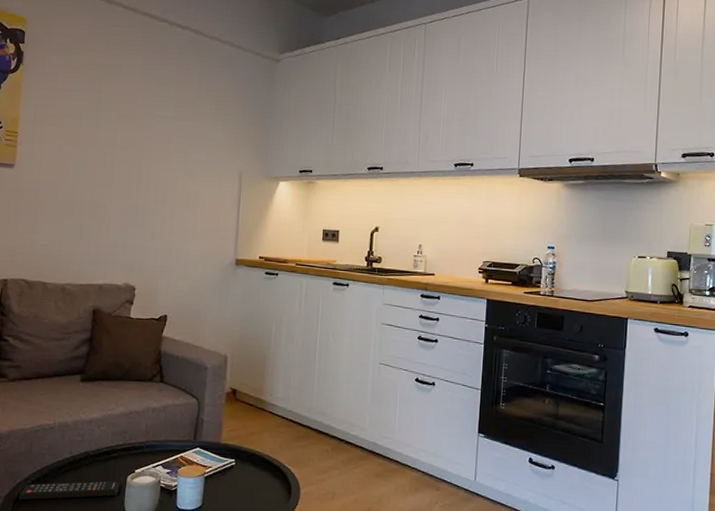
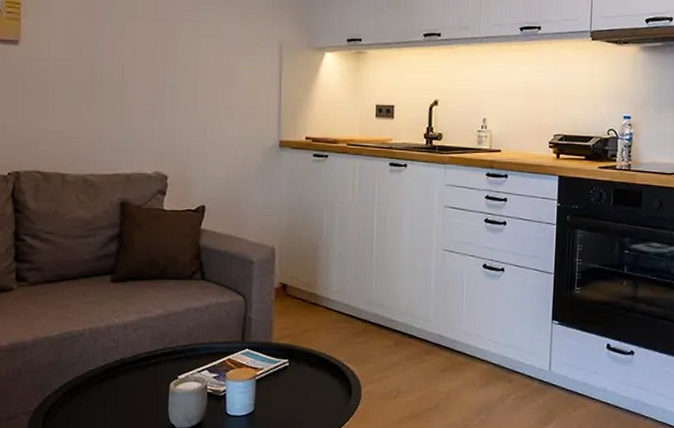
remote control: present [18,480,119,500] -> none [49,388,161,414]

